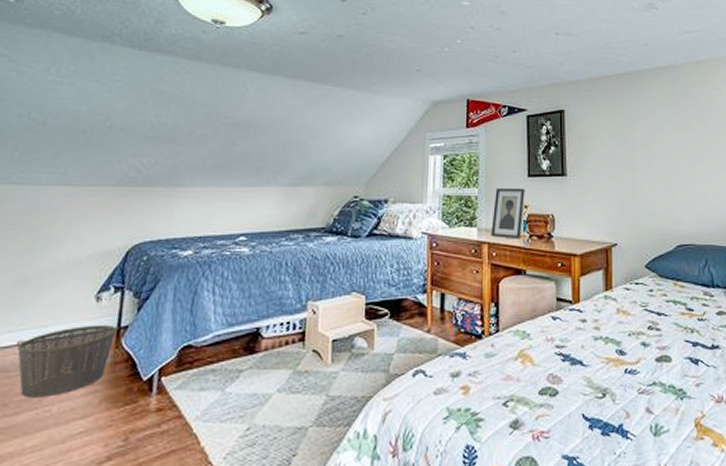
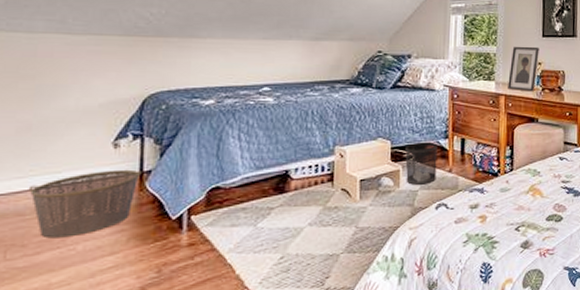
waste bin: none [380,297,415,347] -> present [405,142,438,185]

